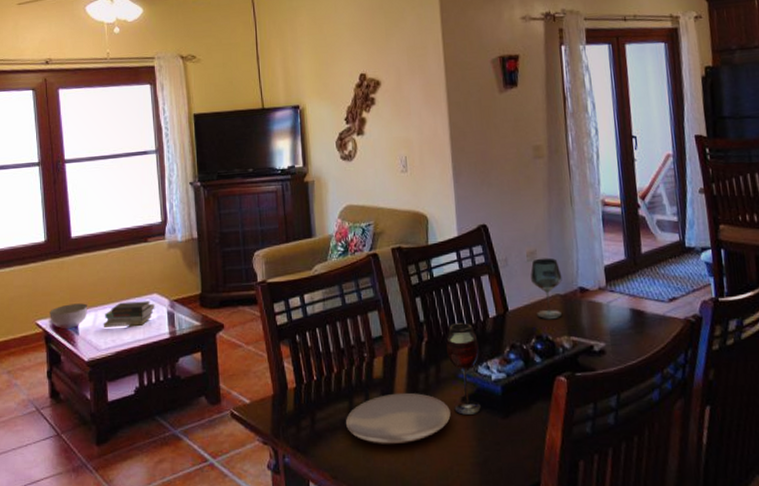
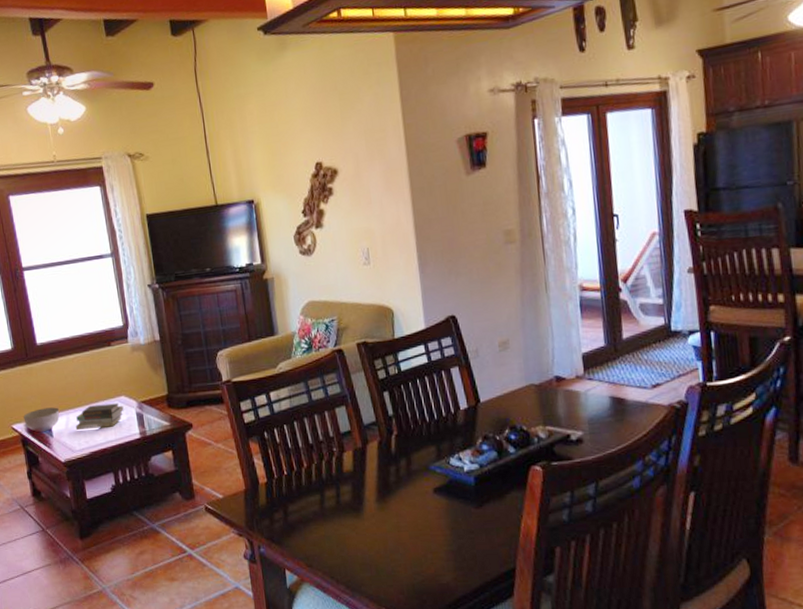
plate: present [346,392,451,444] -> none [318,485,423,534]
wineglass: present [446,323,481,415] -> none [416,415,454,505]
wine glass: present [530,257,562,320] -> none [502,347,537,410]

